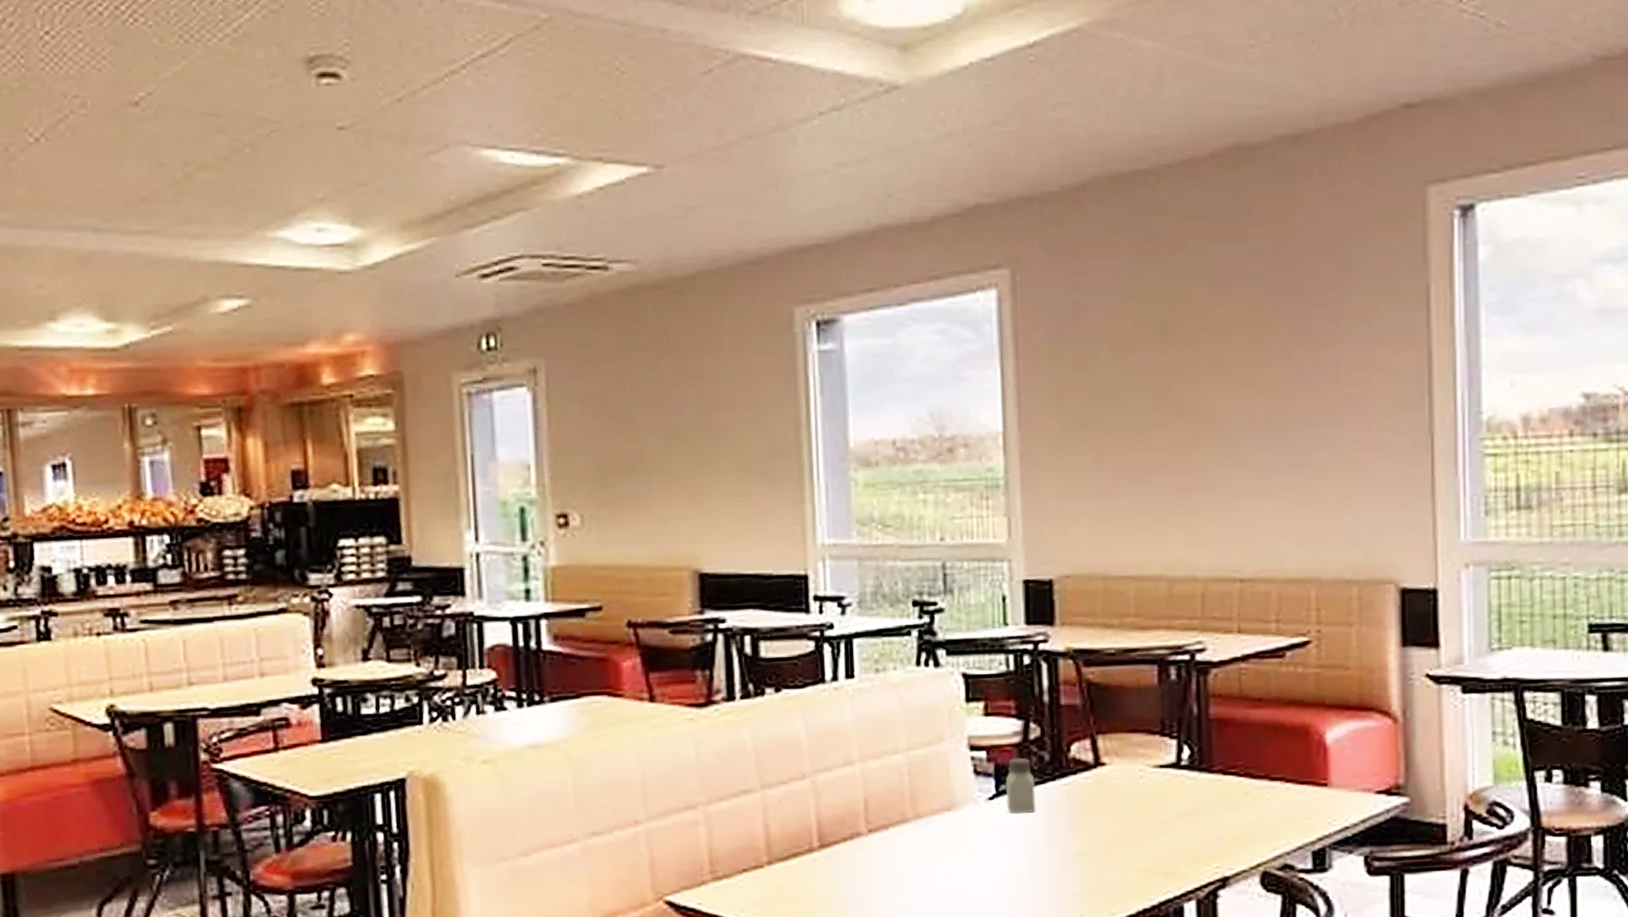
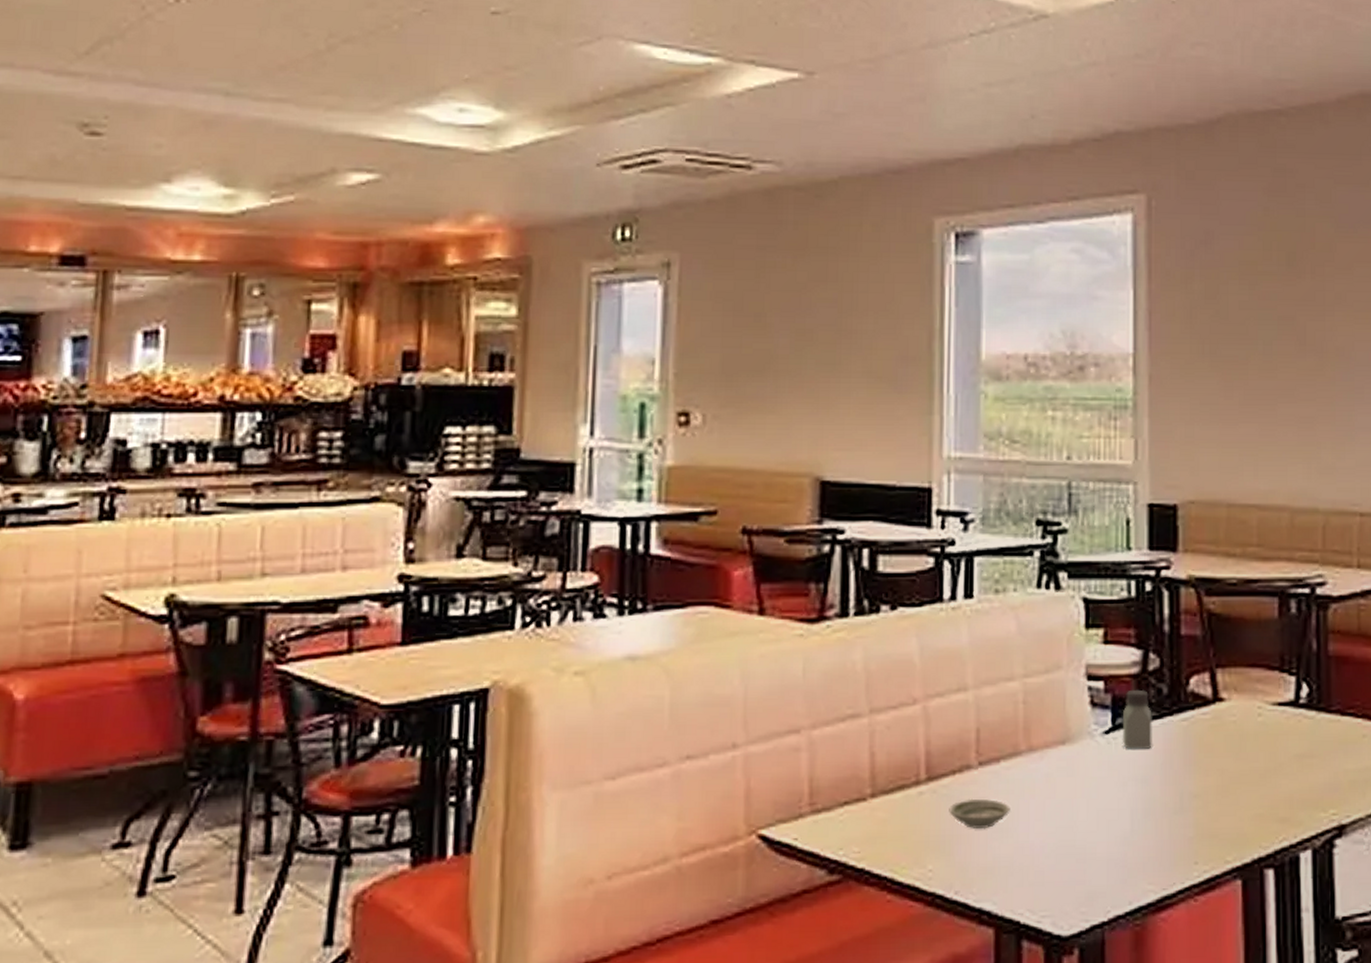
saucer: none [842,863,901,890] -> present [949,798,1010,829]

